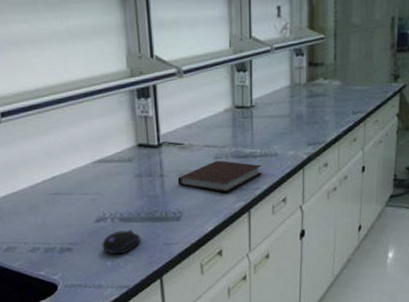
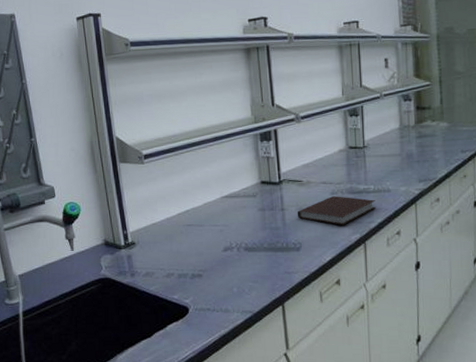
computer mouse: present [102,230,141,255] -> none [229,259,264,282]

